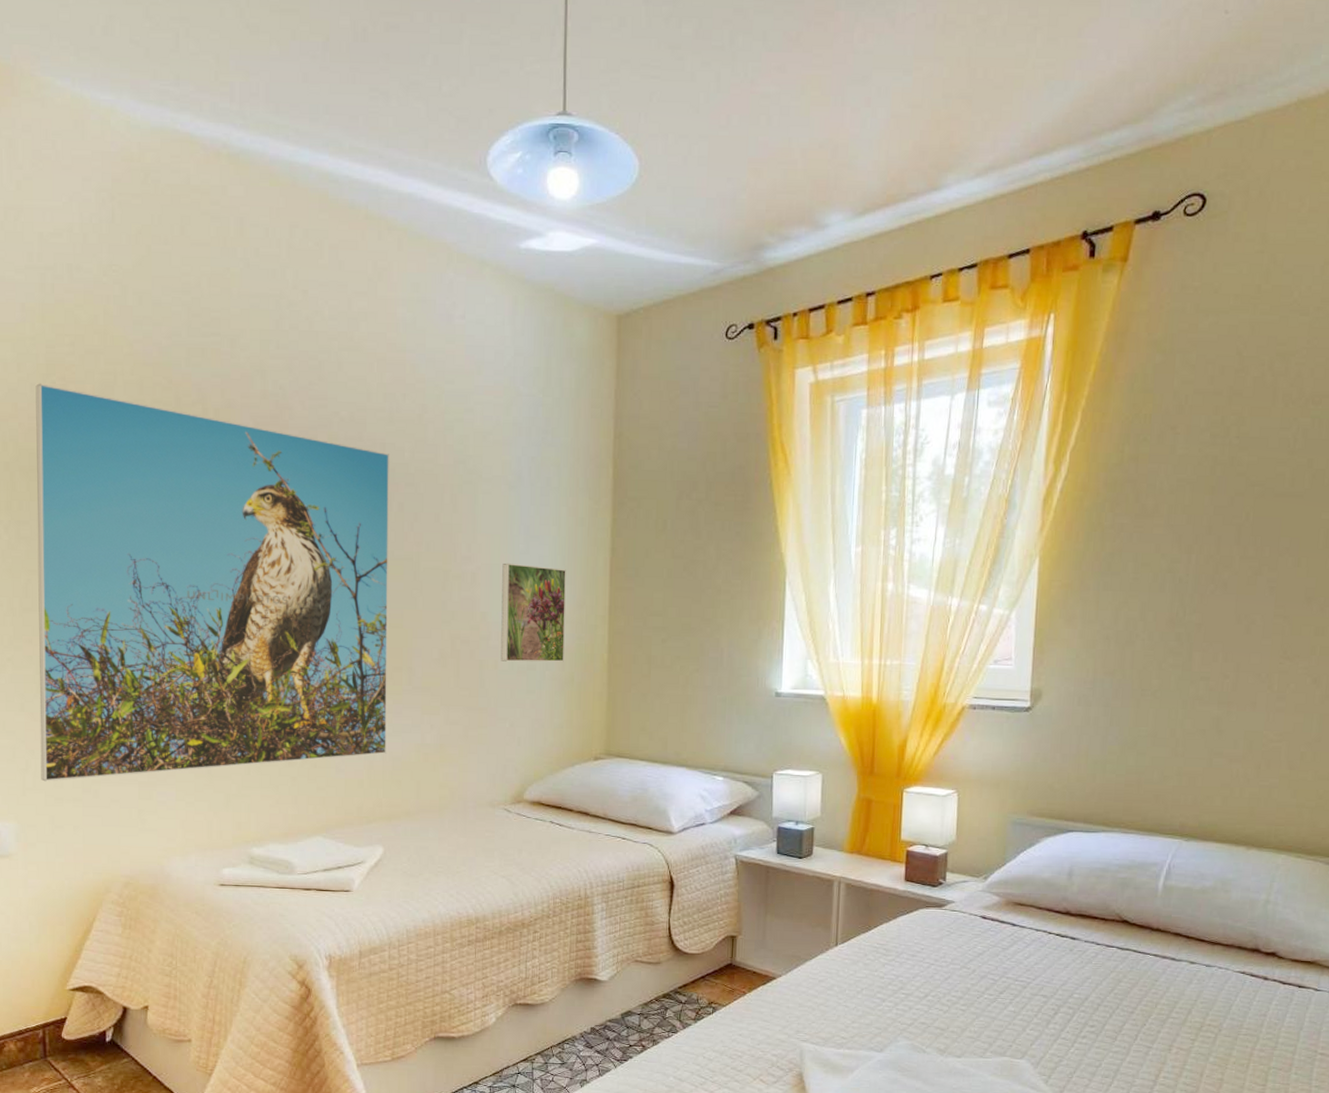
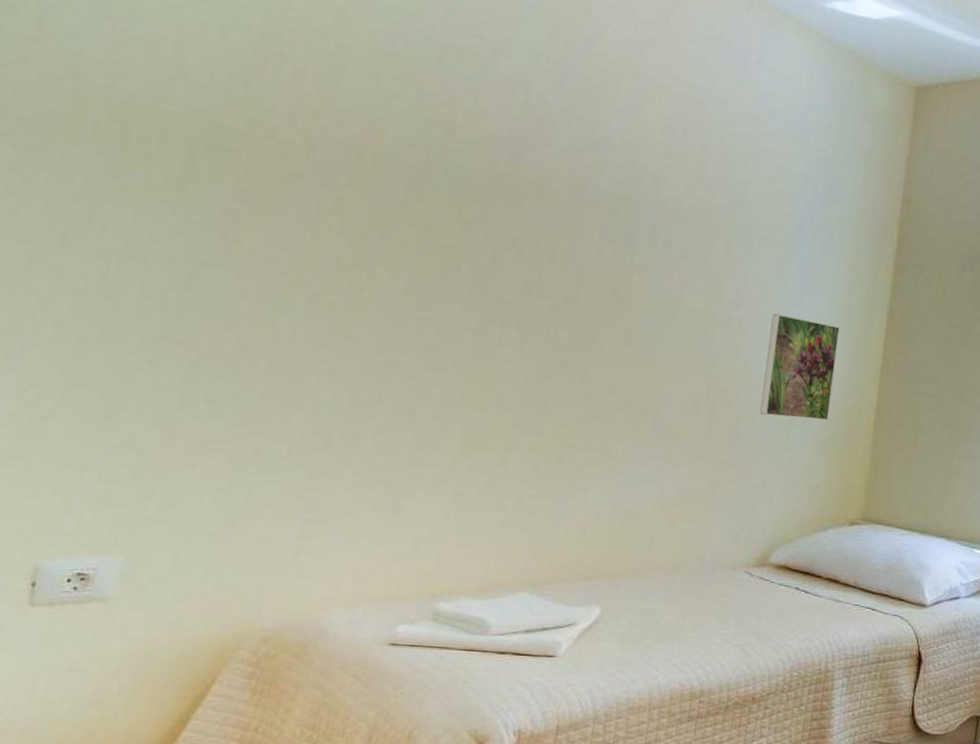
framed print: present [35,383,390,782] -> none [168,55,662,511]

